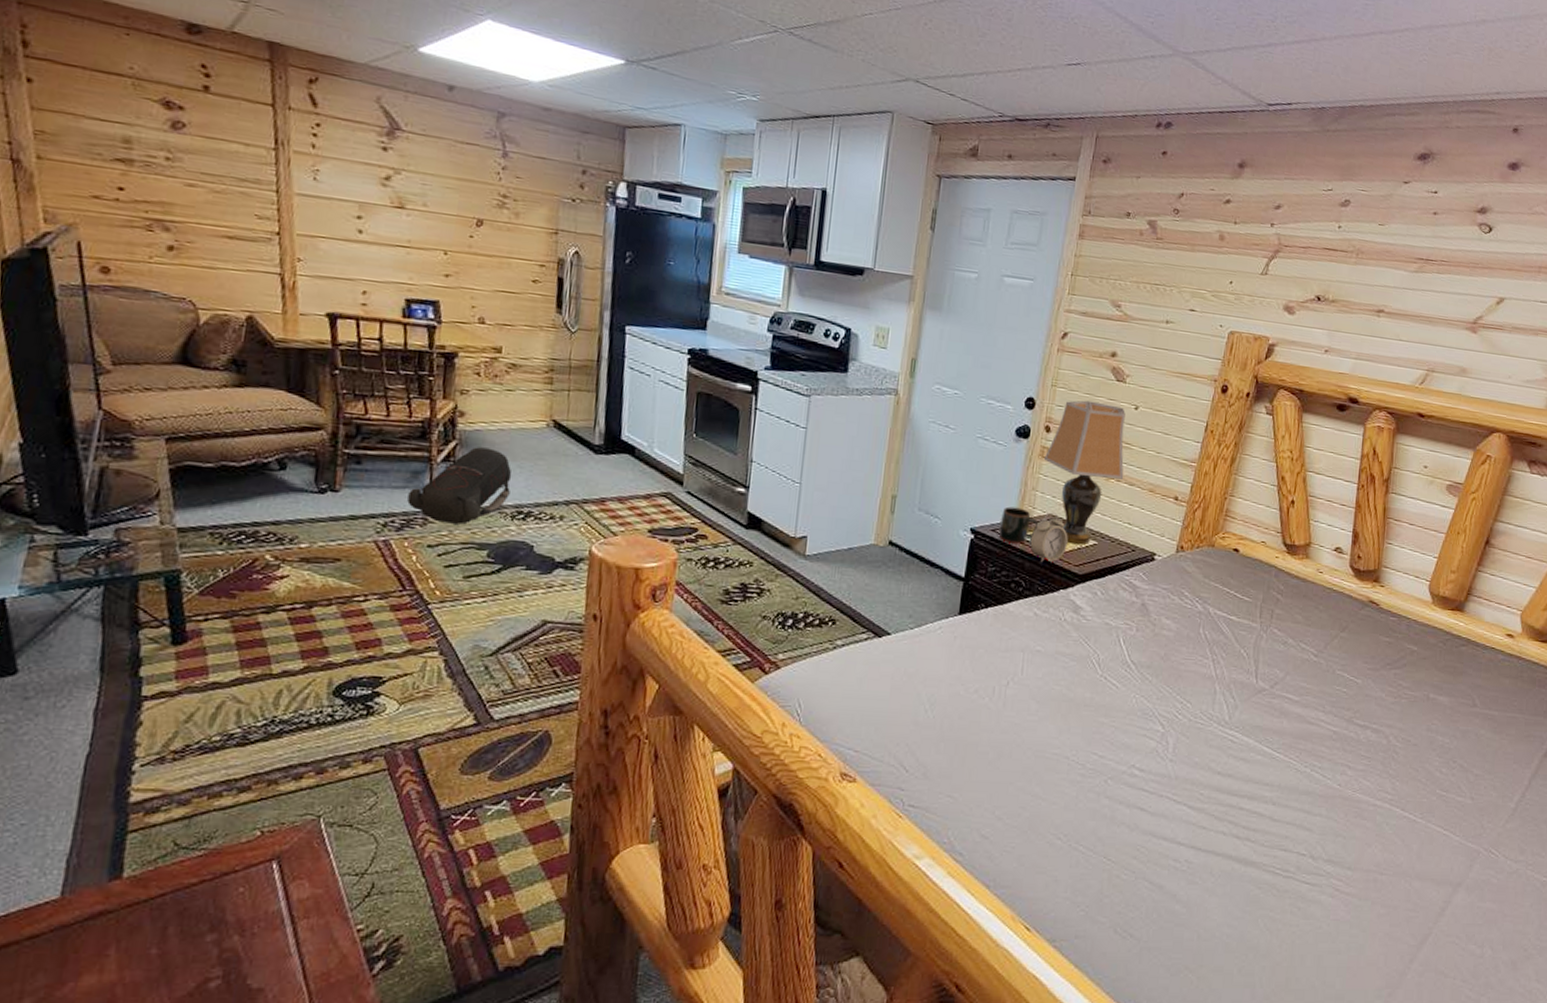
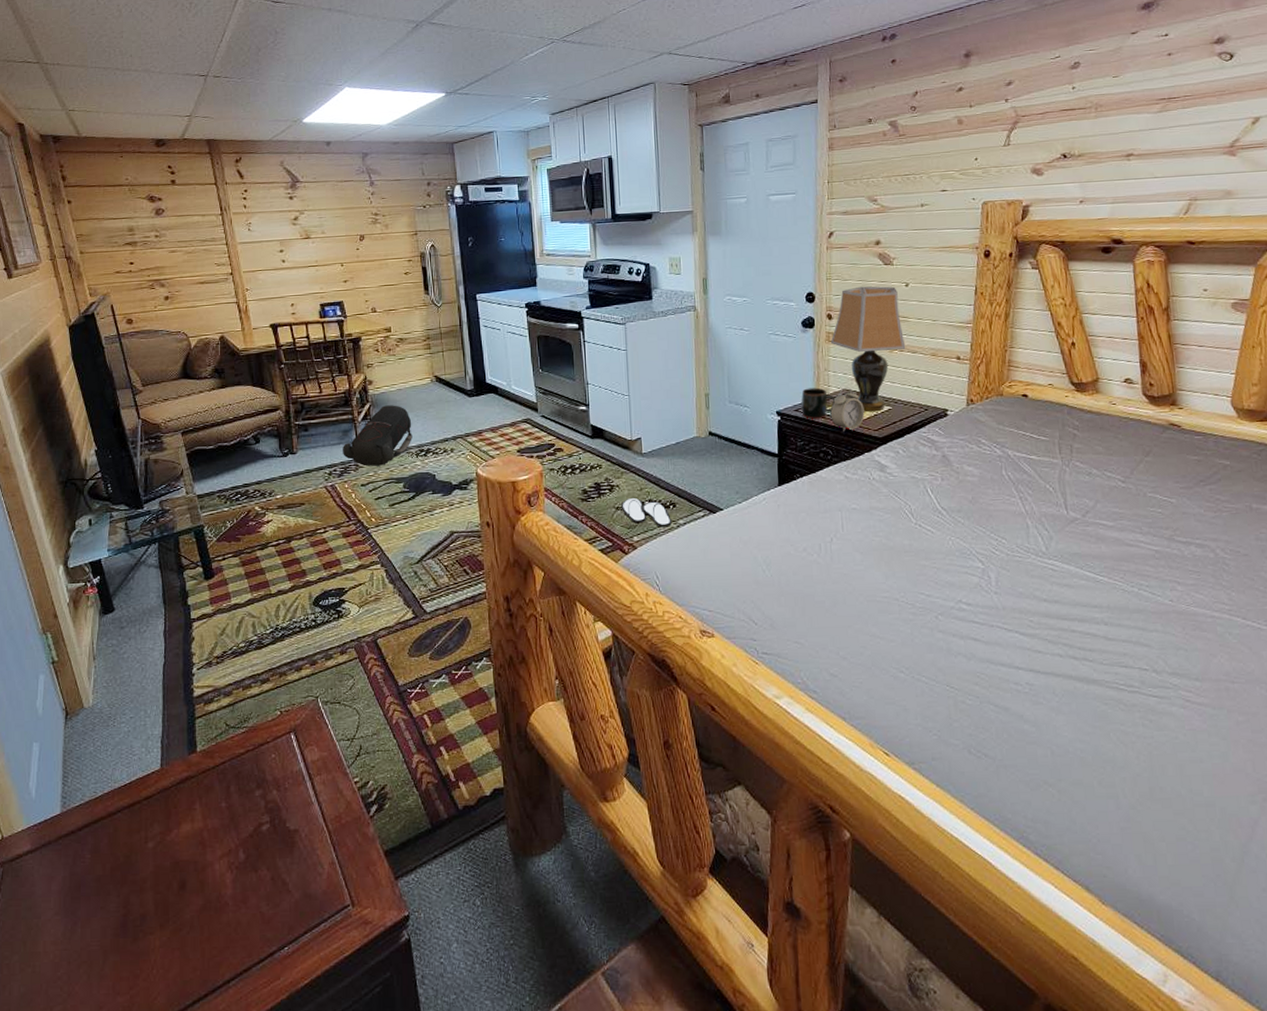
slippers: none [769,607,828,647] -> present [621,498,671,528]

